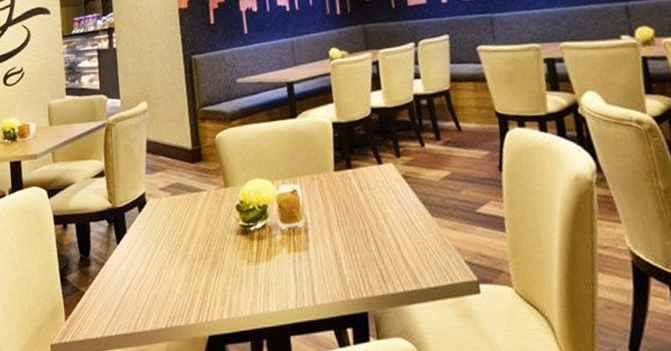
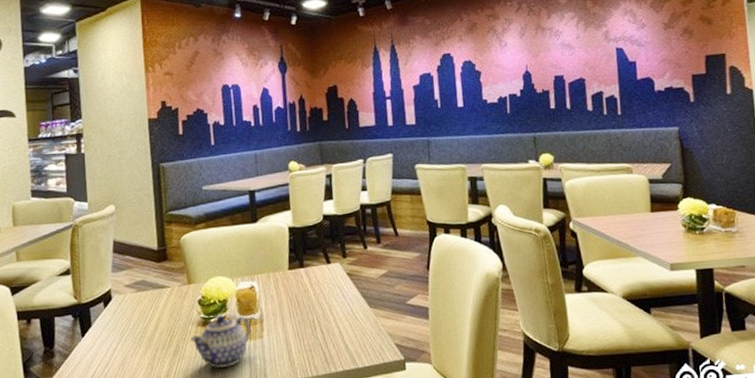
teapot: none [228,223,296,284] -> present [189,315,252,369]

